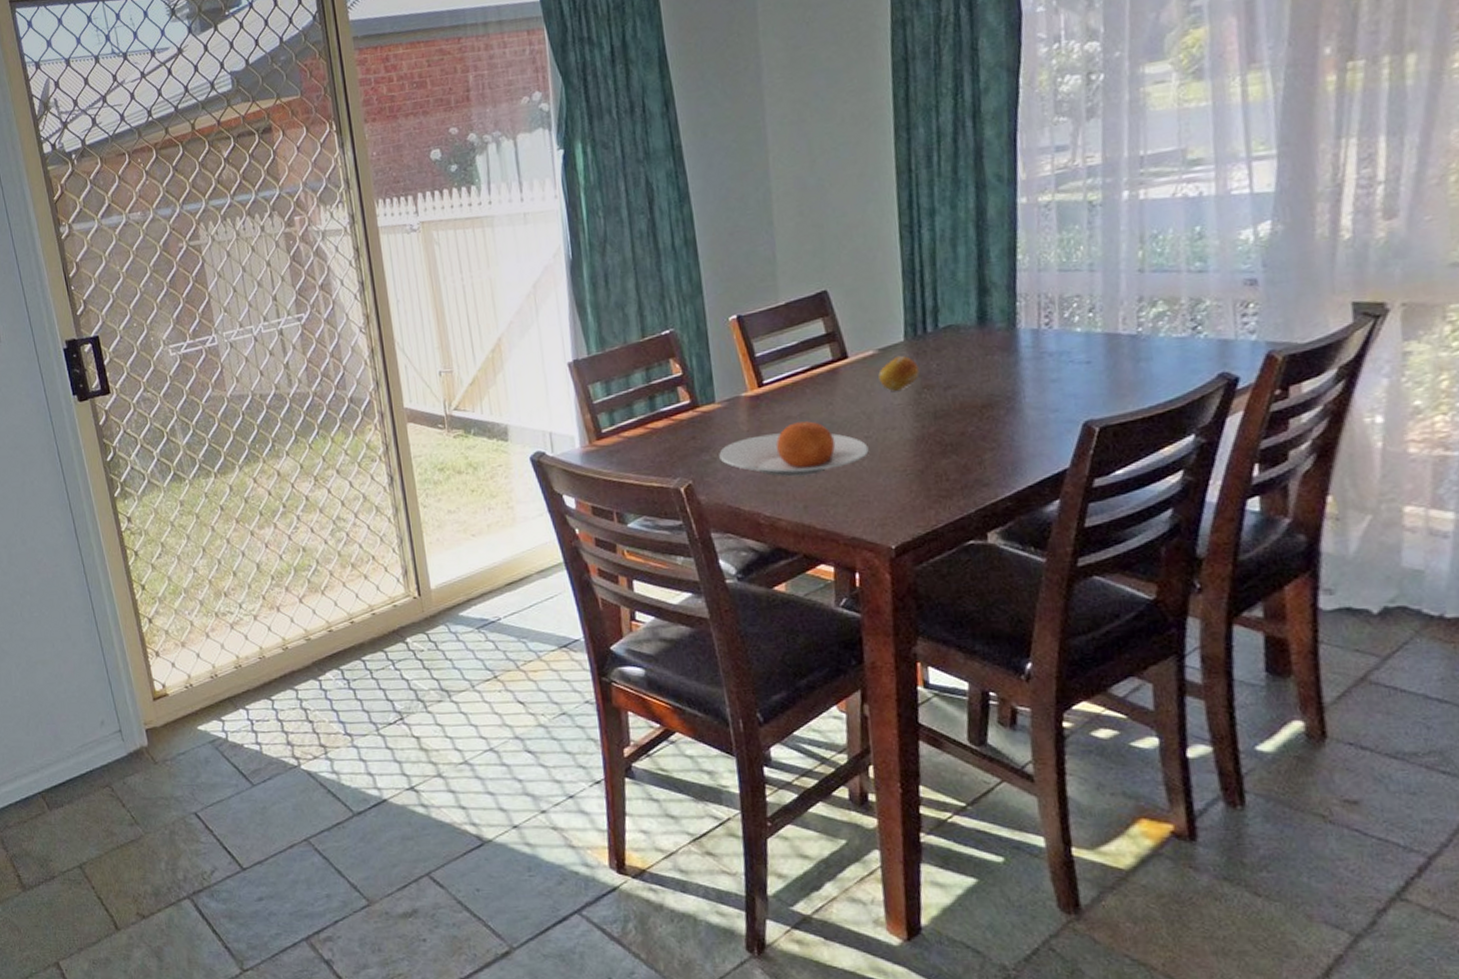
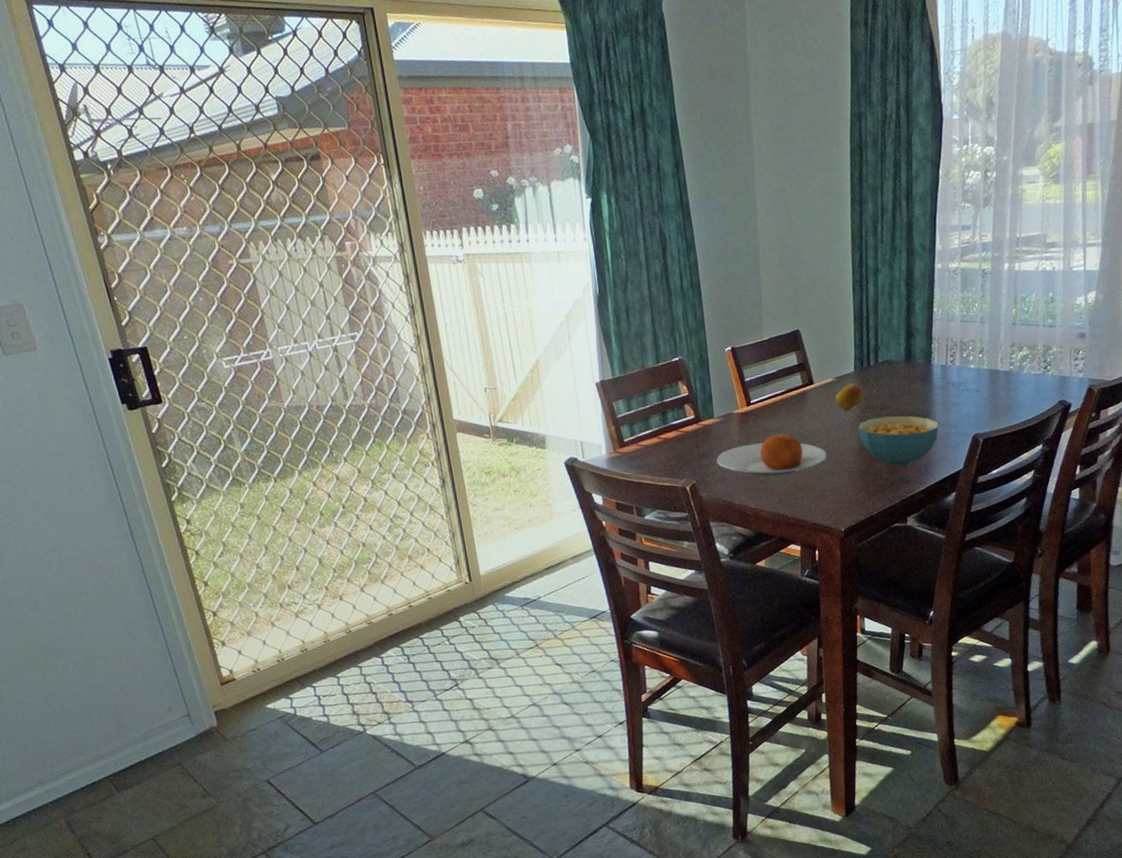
cereal bowl: none [911,396,1032,465] -> present [858,415,940,467]

